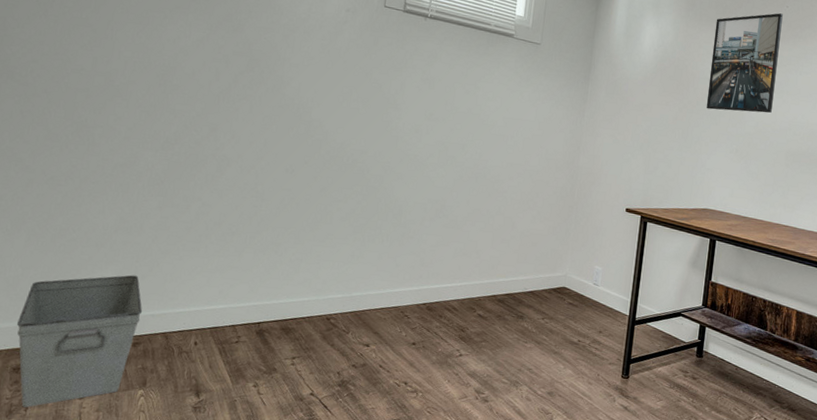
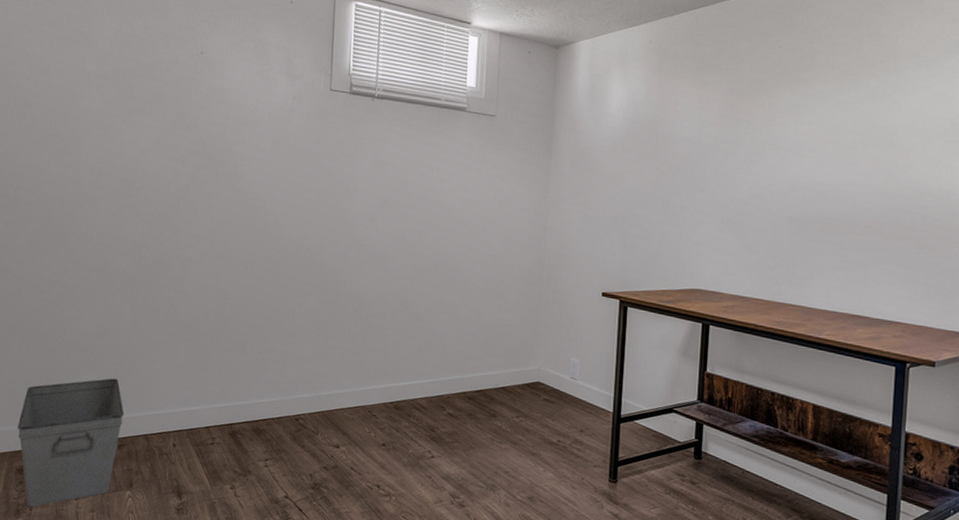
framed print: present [706,13,783,113] -> none [688,55,776,175]

